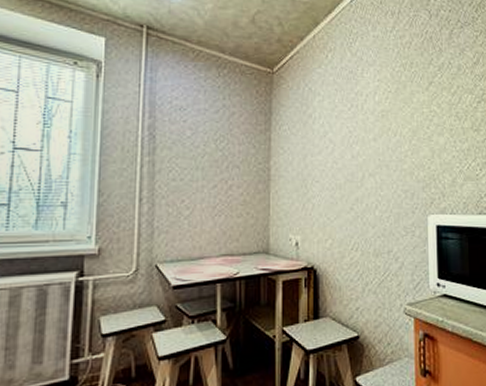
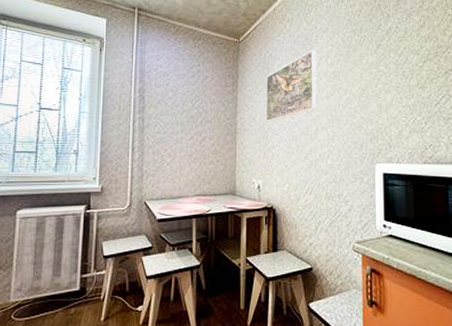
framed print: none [304,84,364,168] -> present [265,49,317,122]

